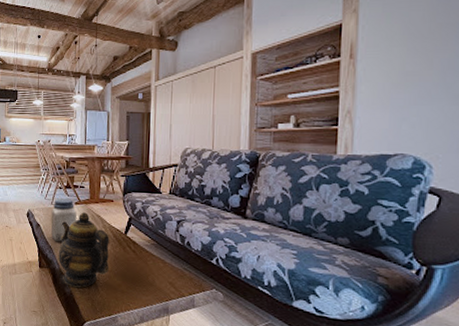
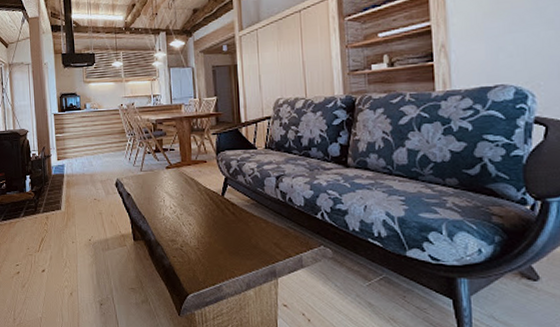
jar: present [50,198,77,241] -> none [141,164,169,210]
teapot: present [58,212,110,288] -> none [152,176,209,258]

